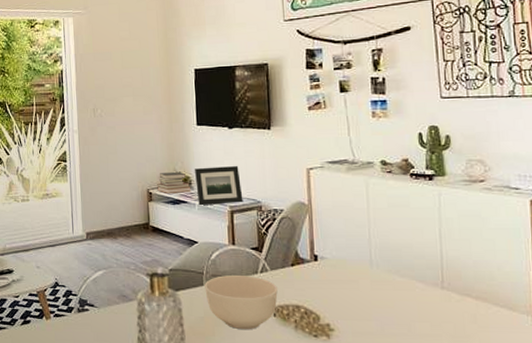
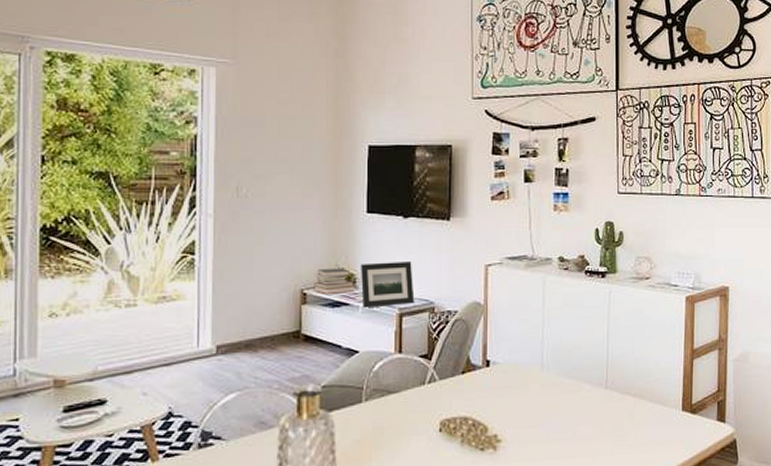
bowl: present [204,274,278,330] -> none [364,387,445,451]

